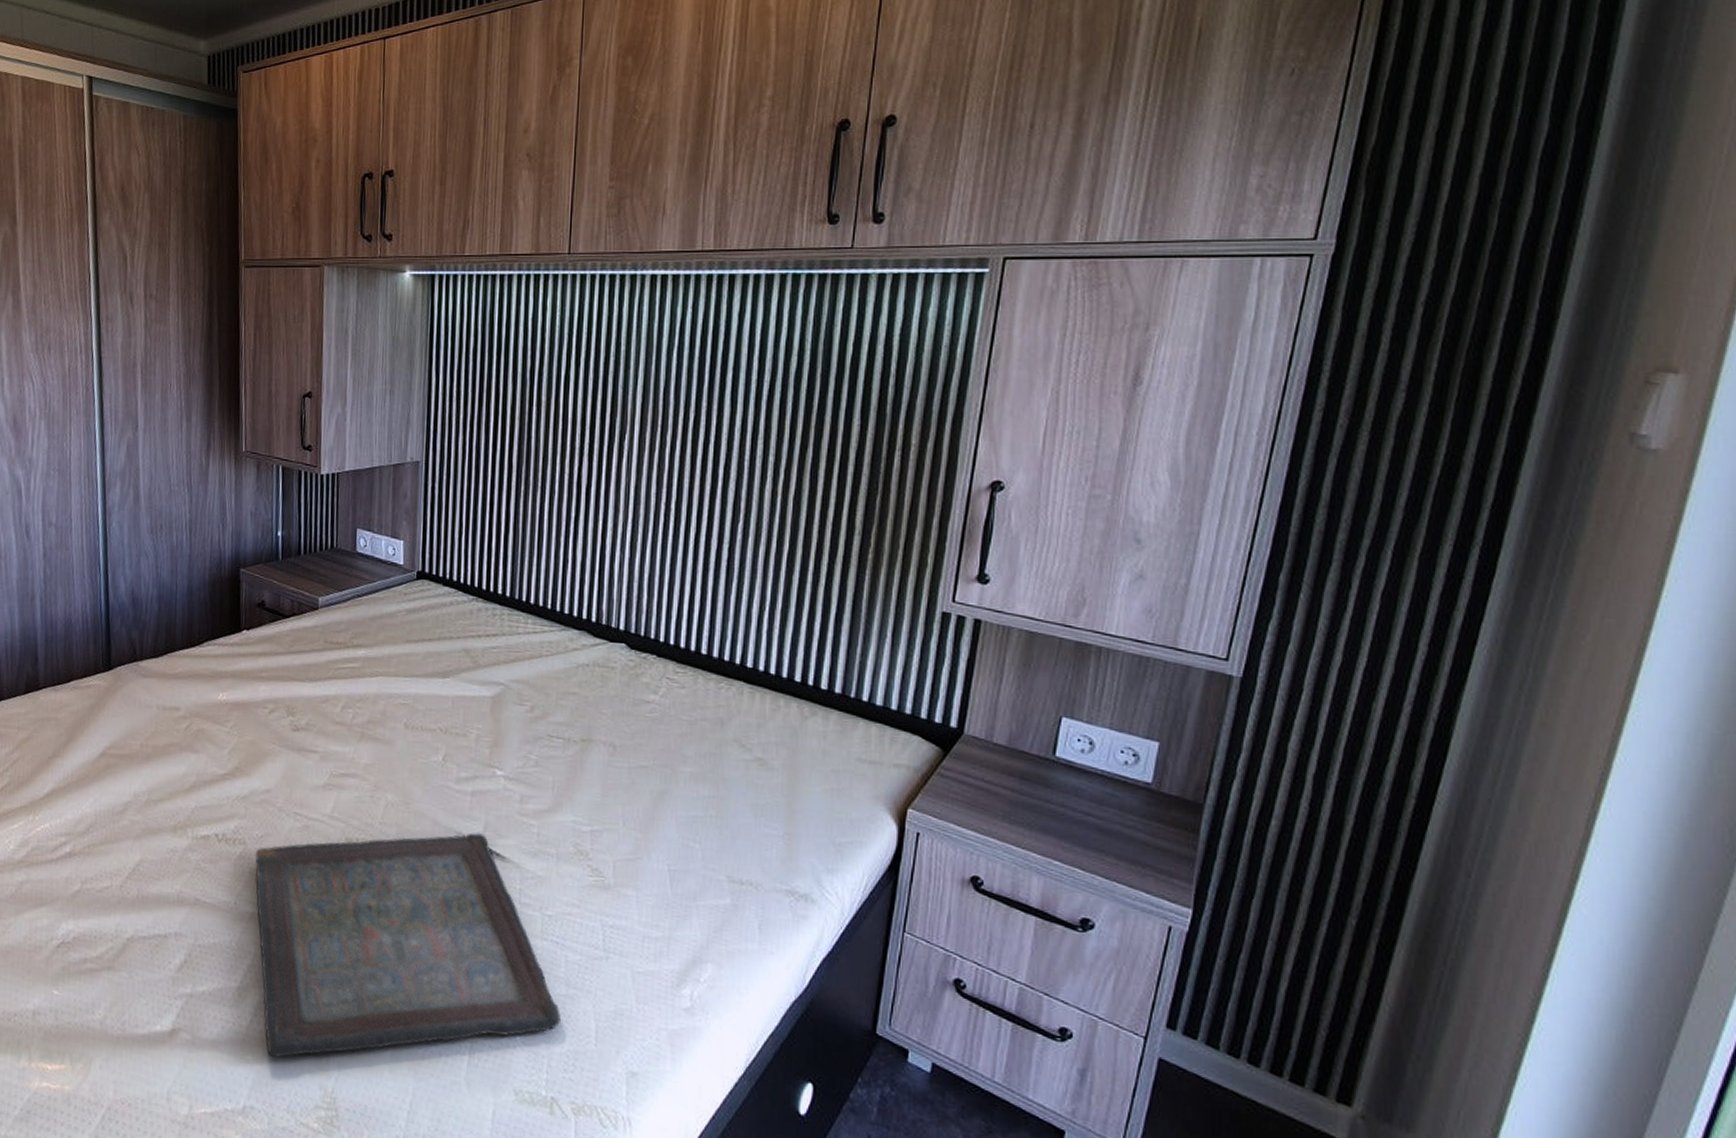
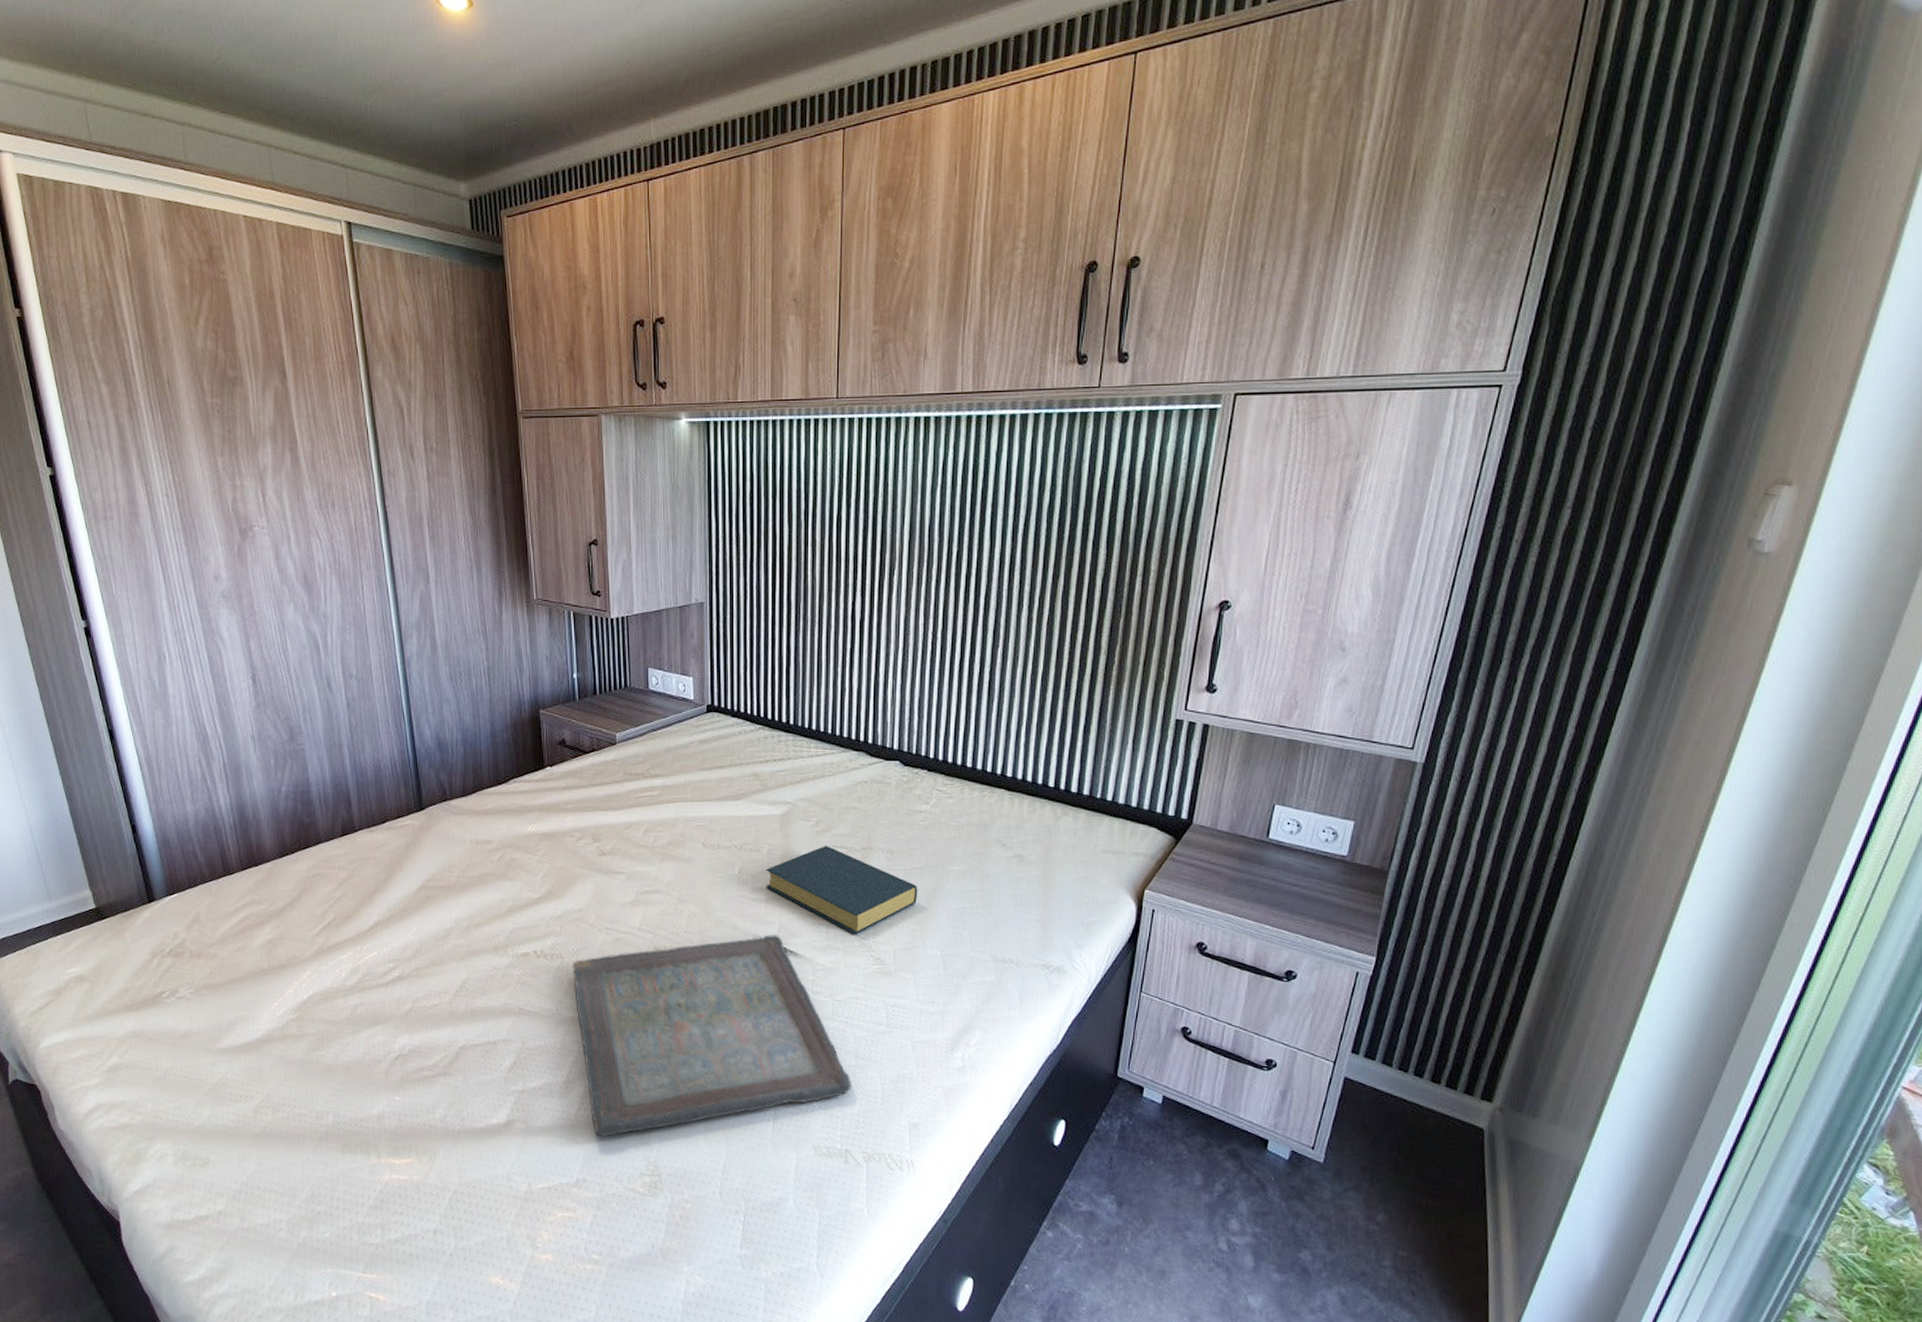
hardback book: none [472,735,643,840] -> present [766,846,918,935]

